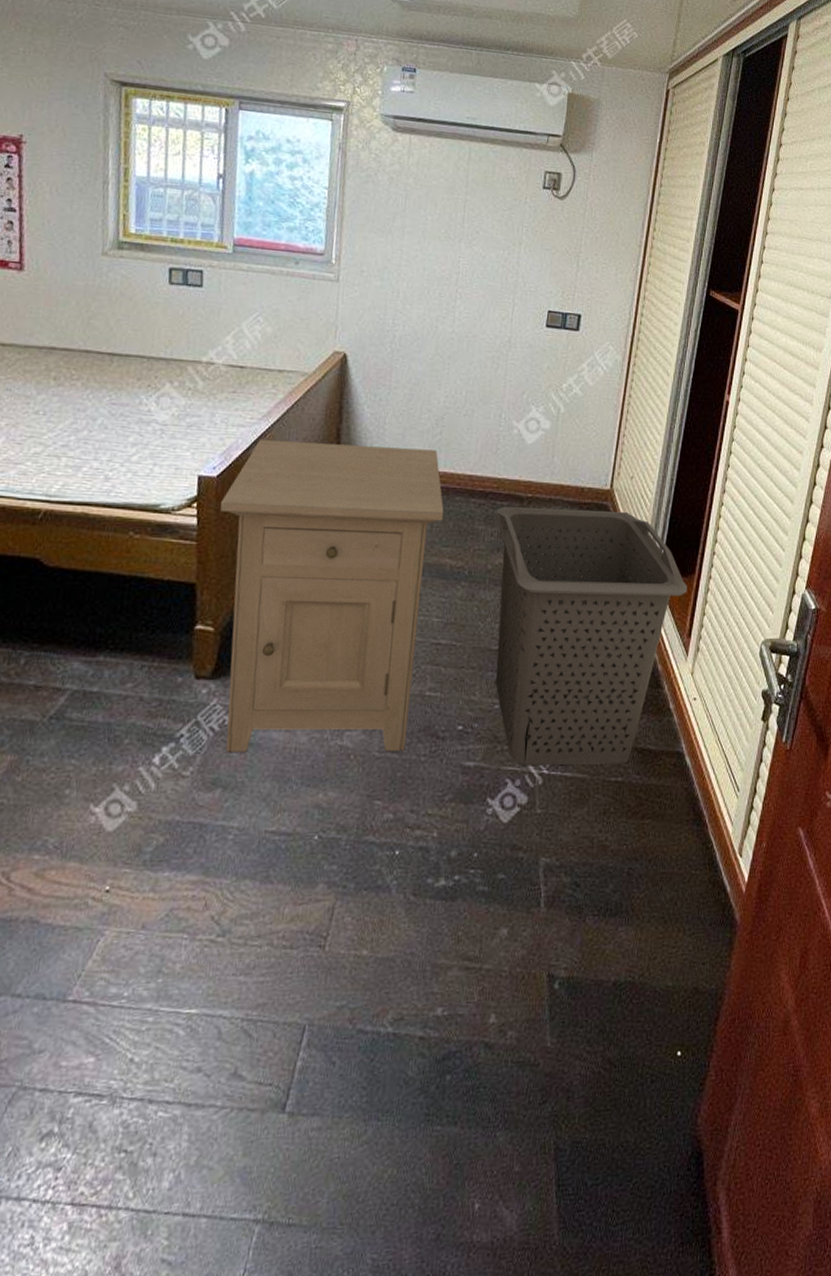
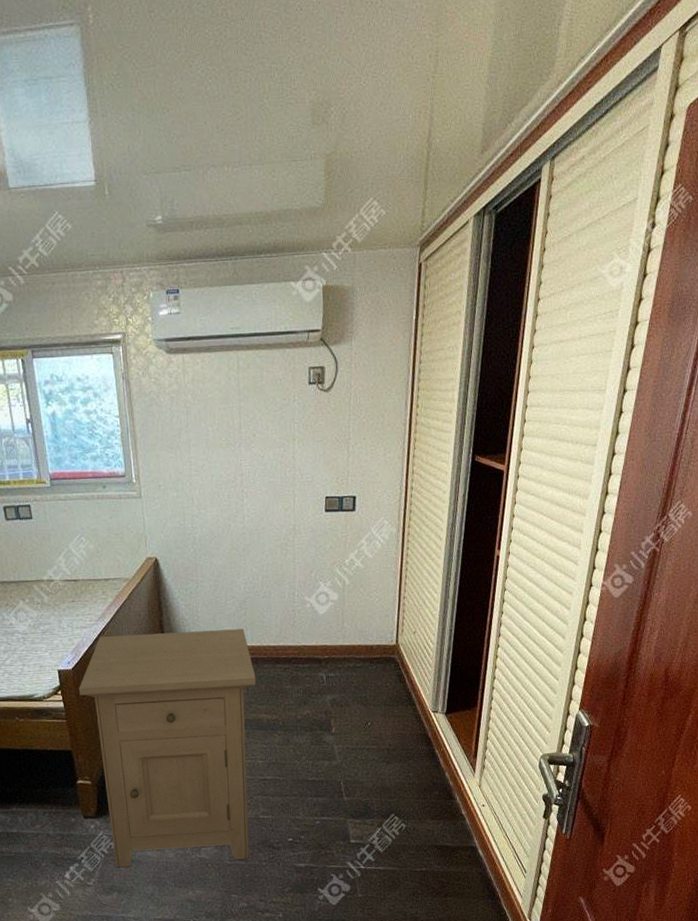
laundry basket: present [494,507,687,766] -> none [298,662,471,864]

